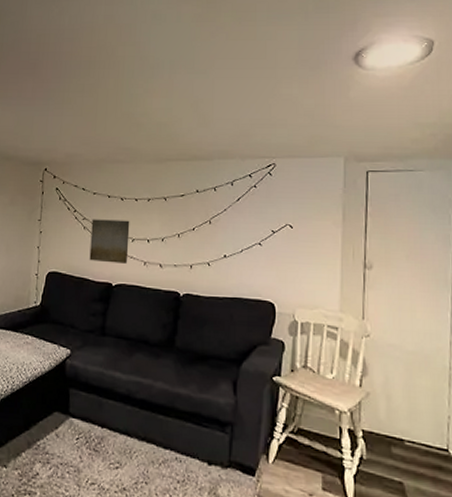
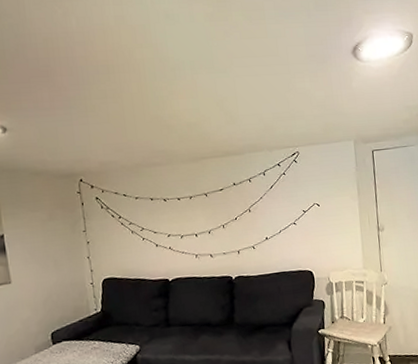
wall art: present [89,219,130,264] -> none [138,219,180,262]

